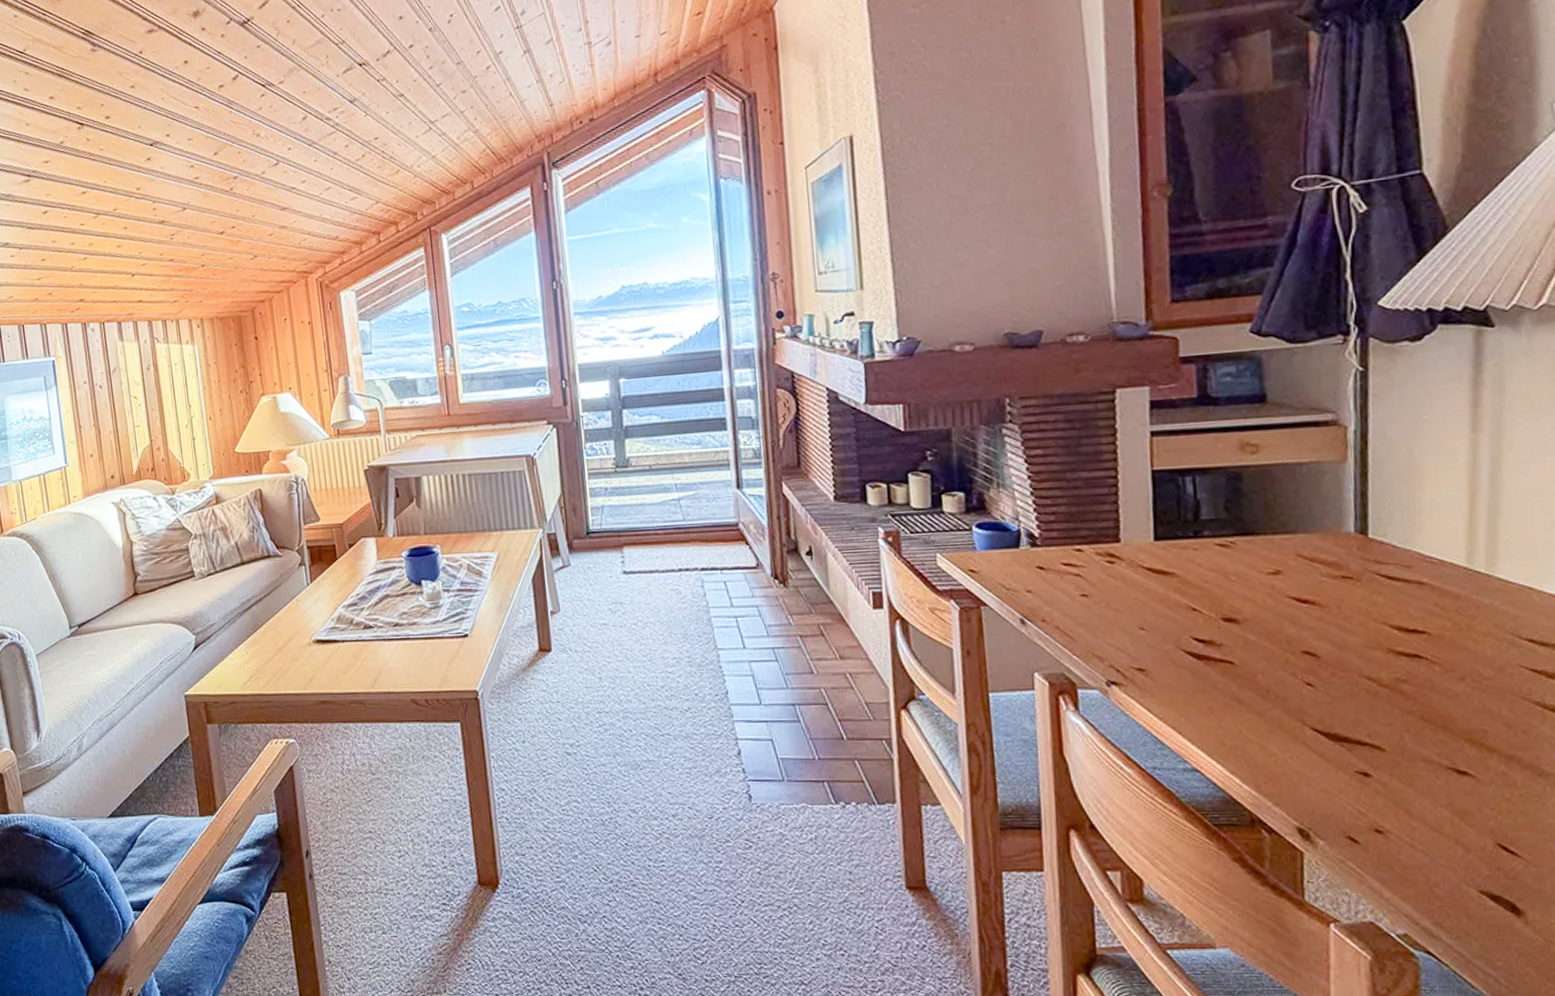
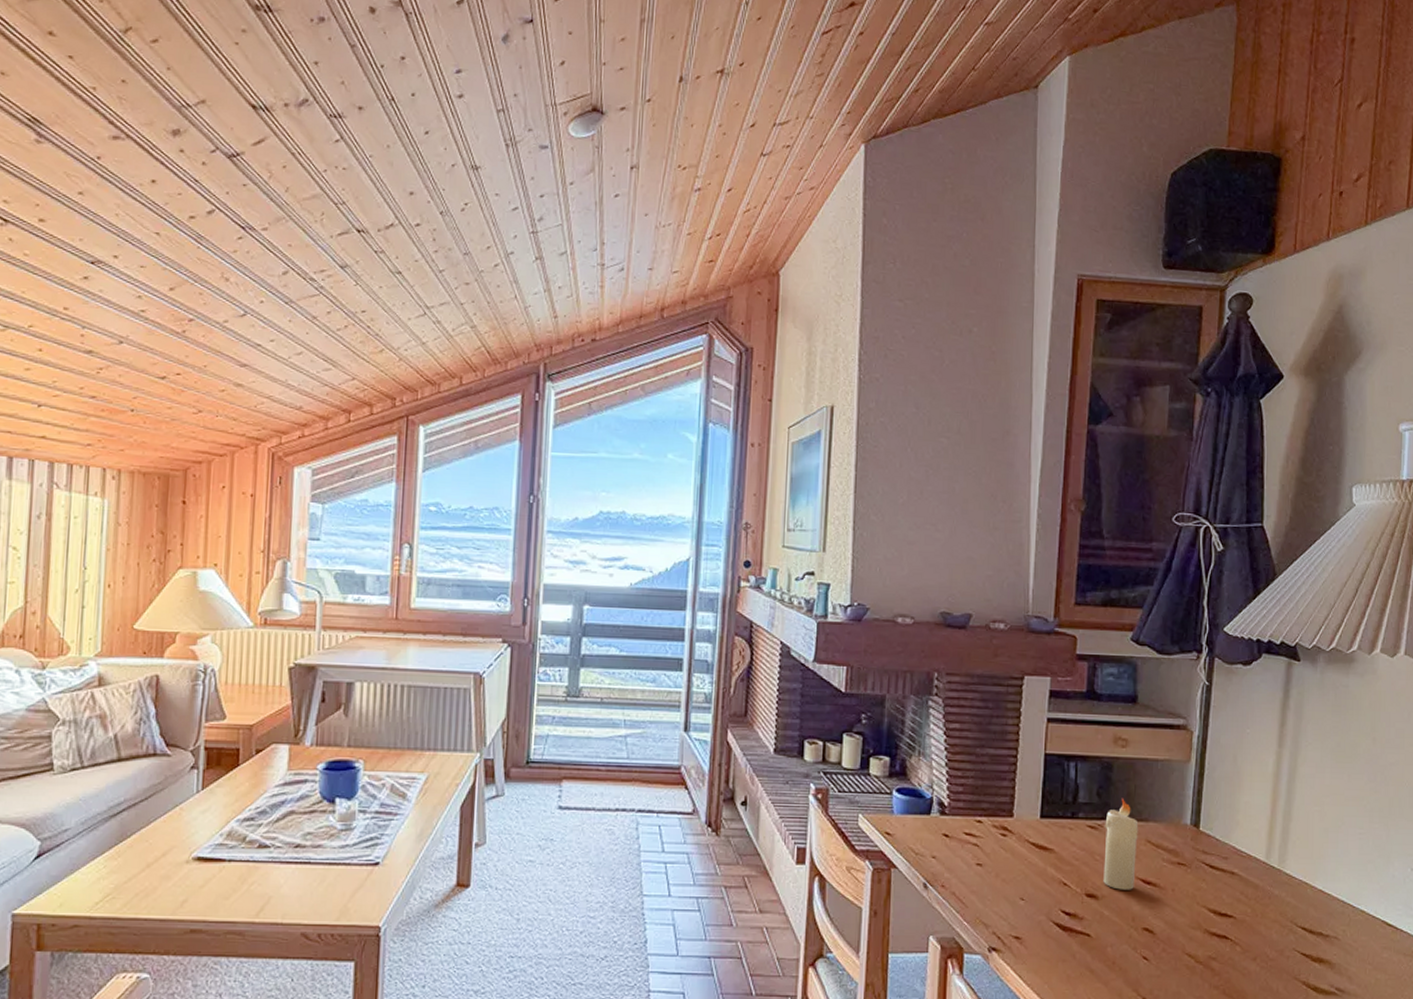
candle: none [1238,510,1286,611] -> present [1103,798,1139,890]

